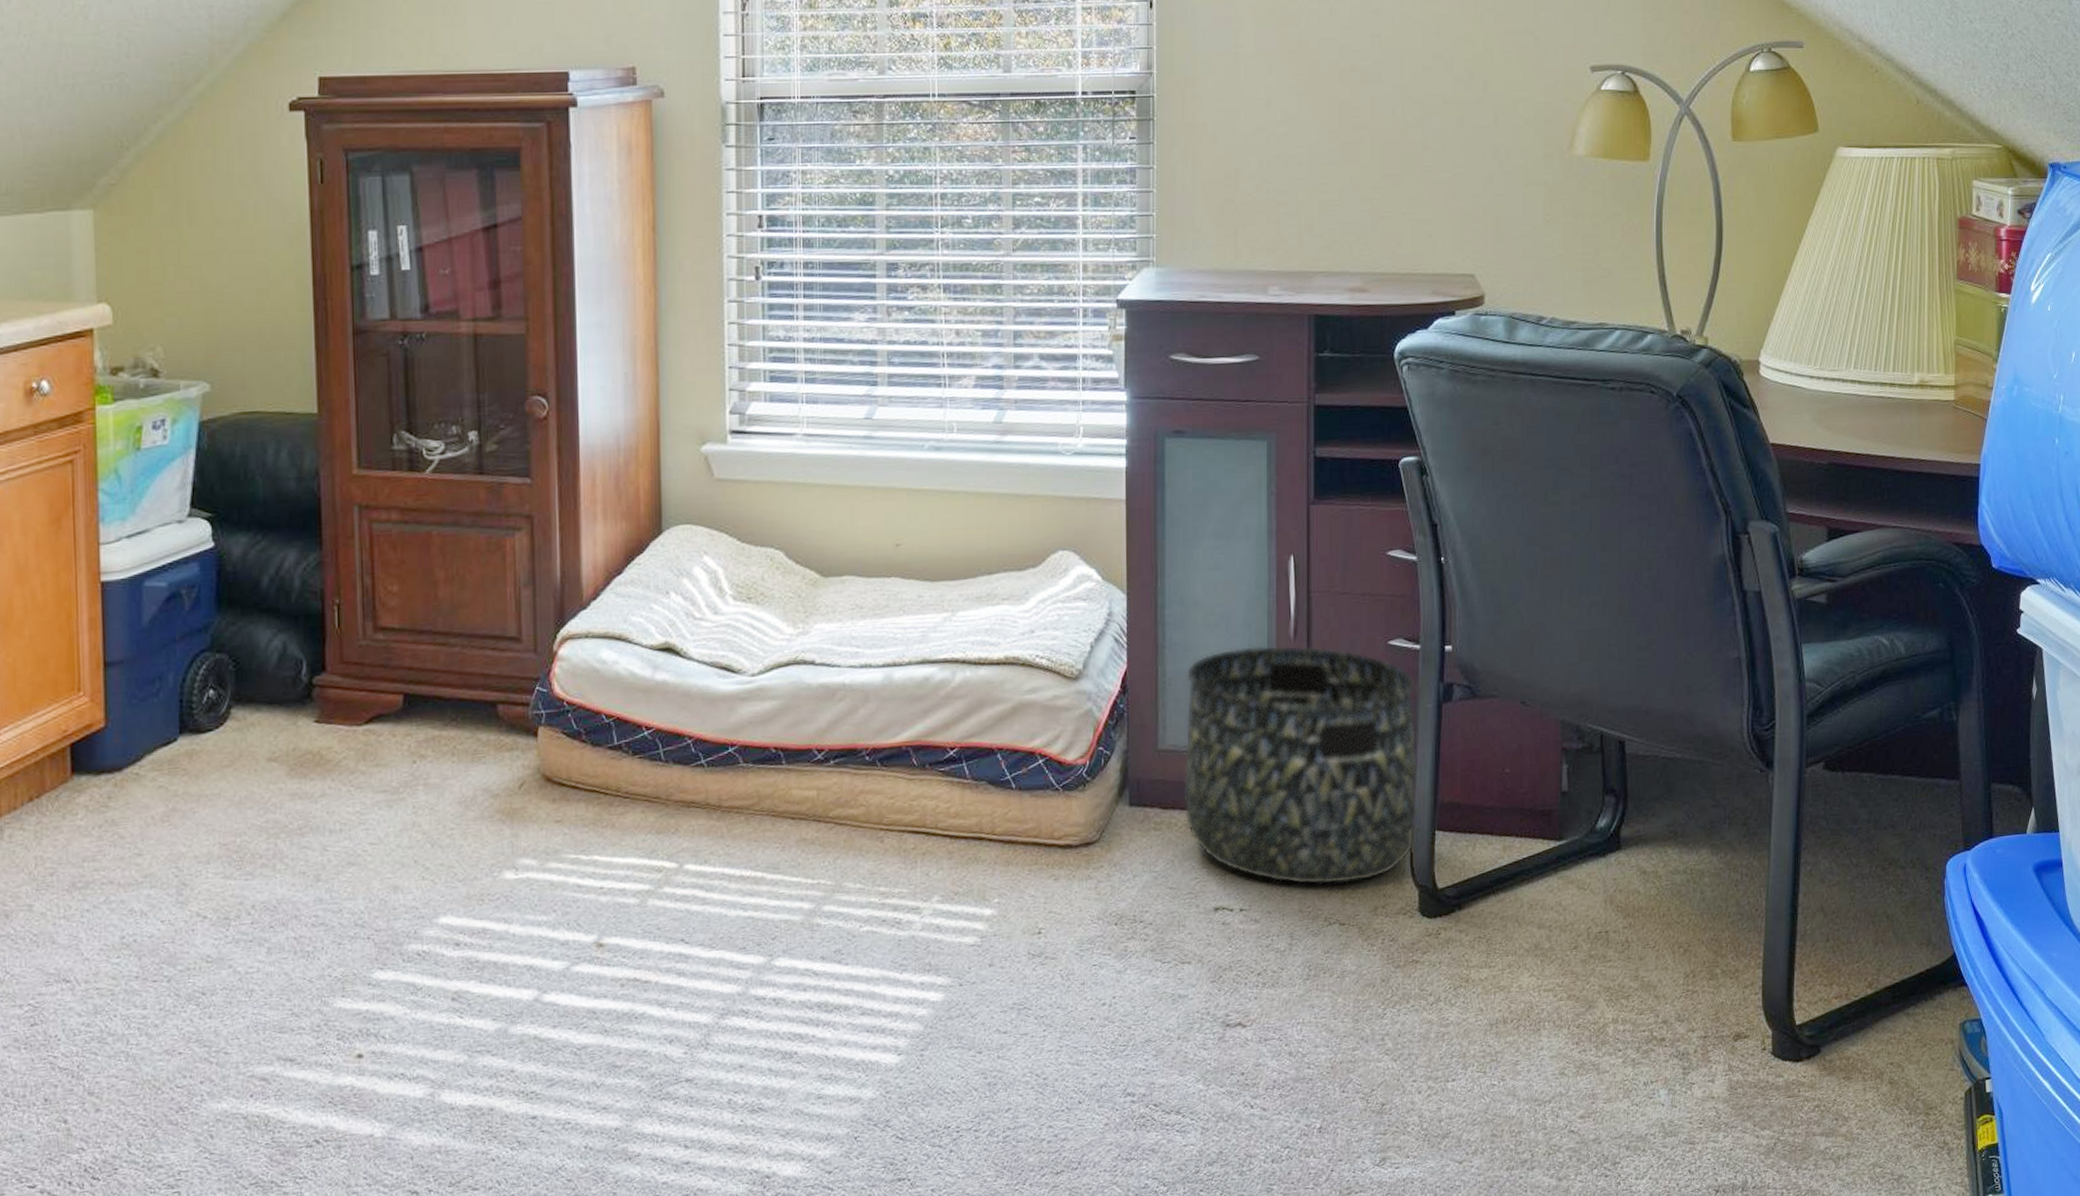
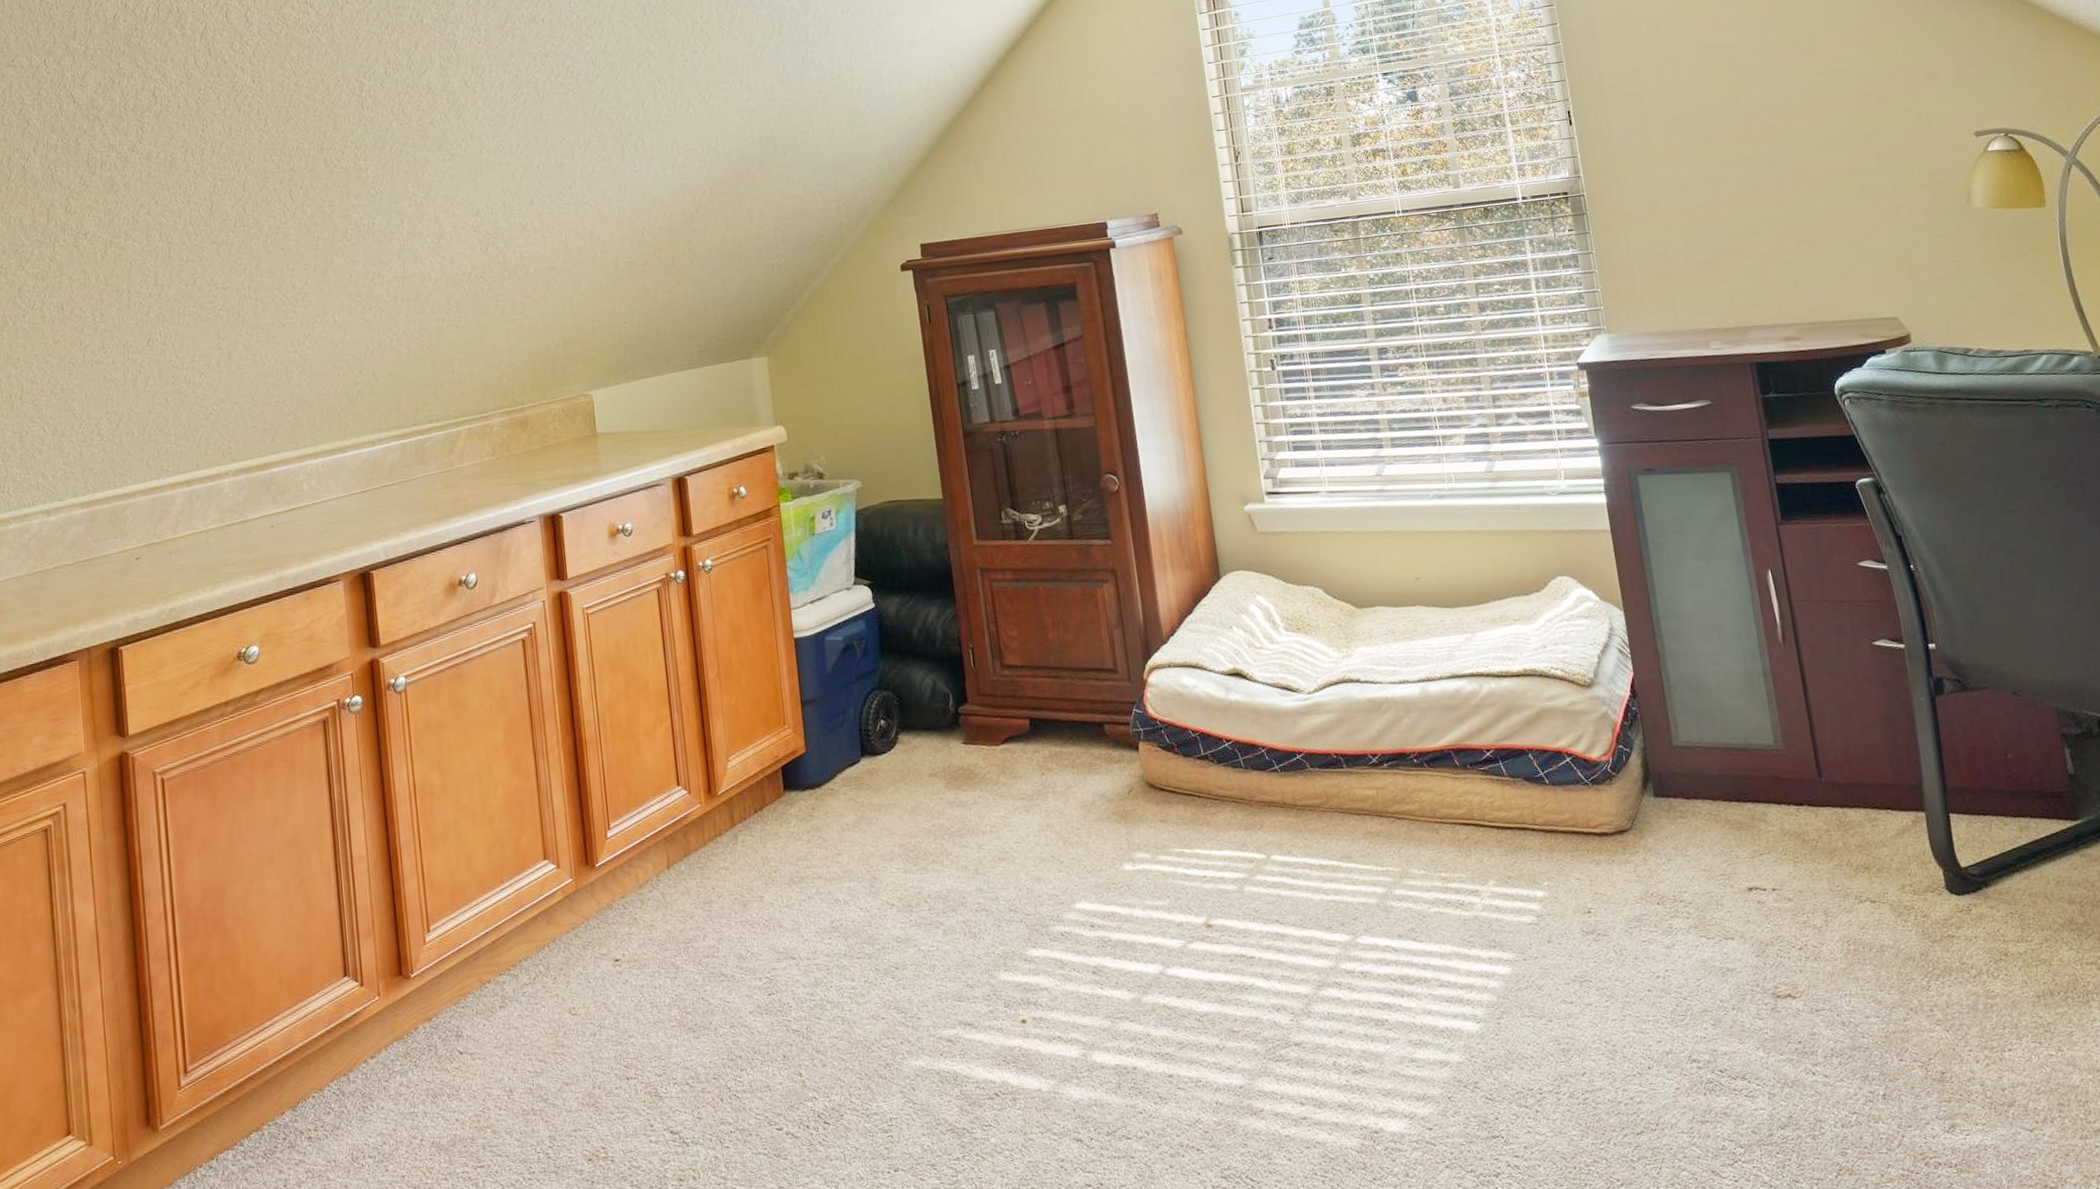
basket: present [1184,645,1418,885] -> none [1688,649,1931,866]

